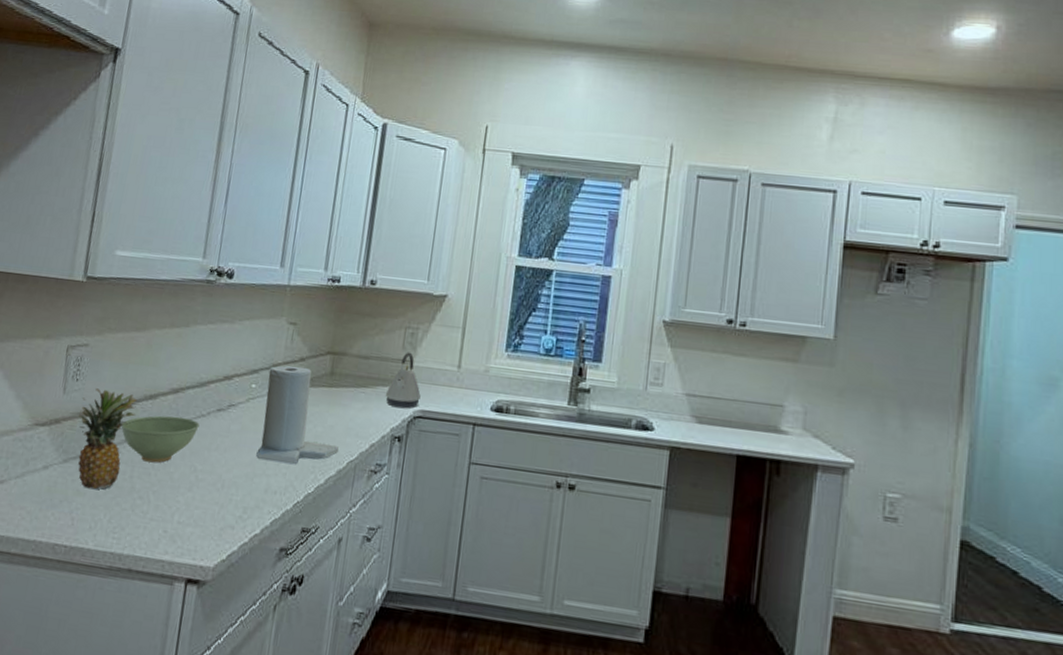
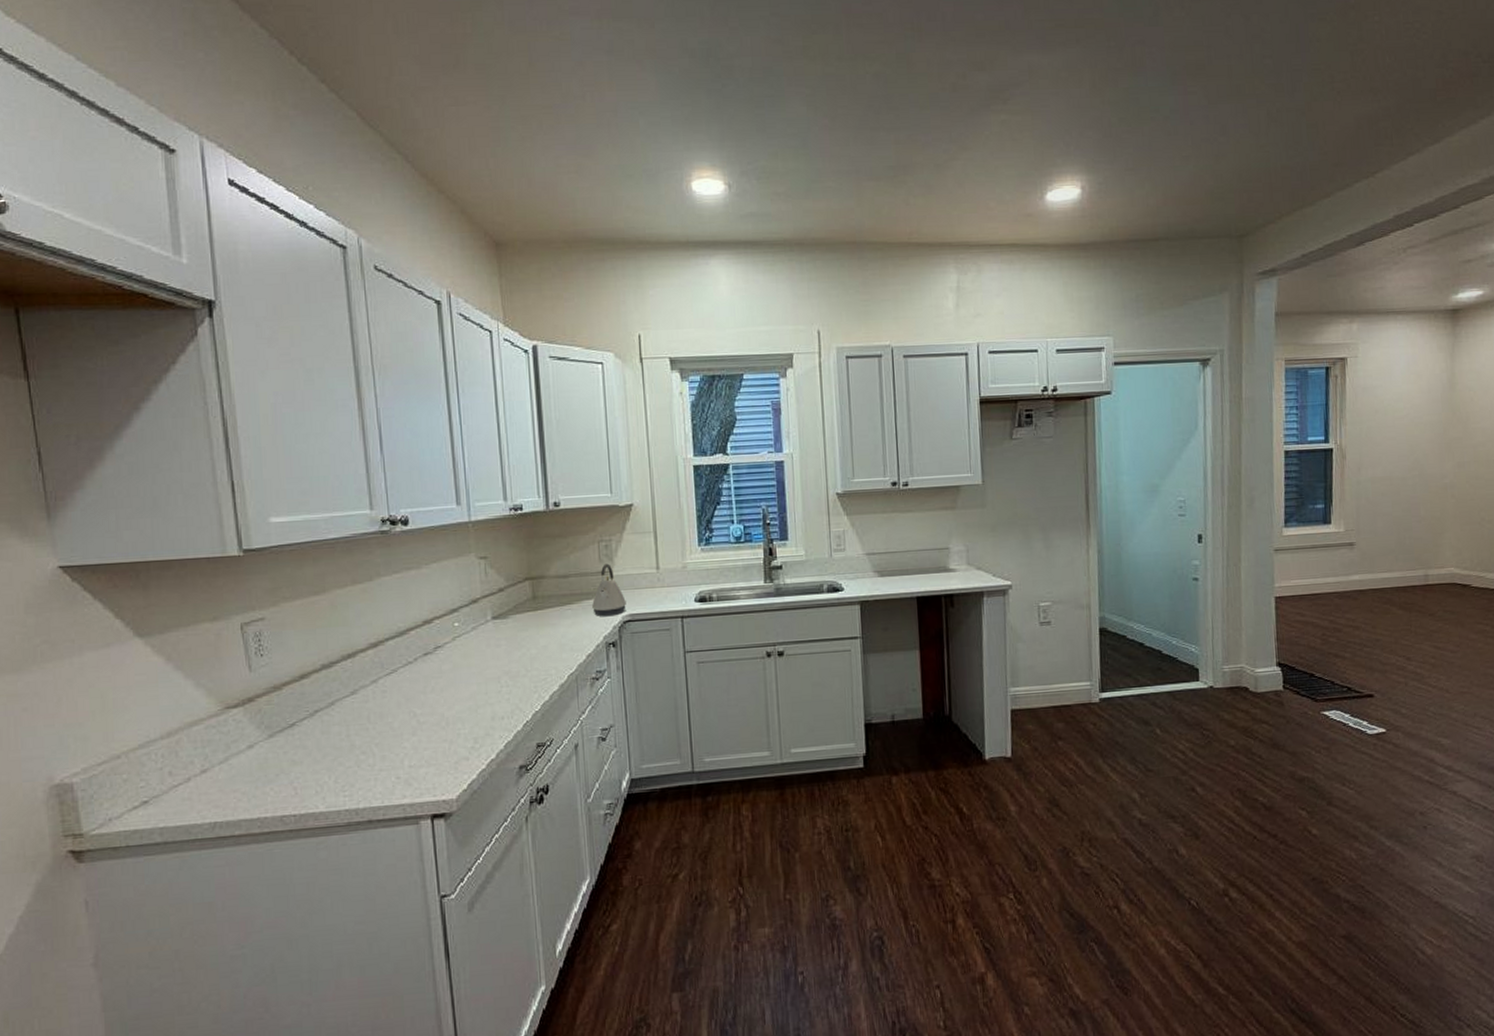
fruit: present [78,388,138,489] -> none [272,658,337,757]
bowl: present [121,415,200,463] -> none [323,668,409,719]
paper towel: present [256,365,339,465] -> none [469,597,556,691]

